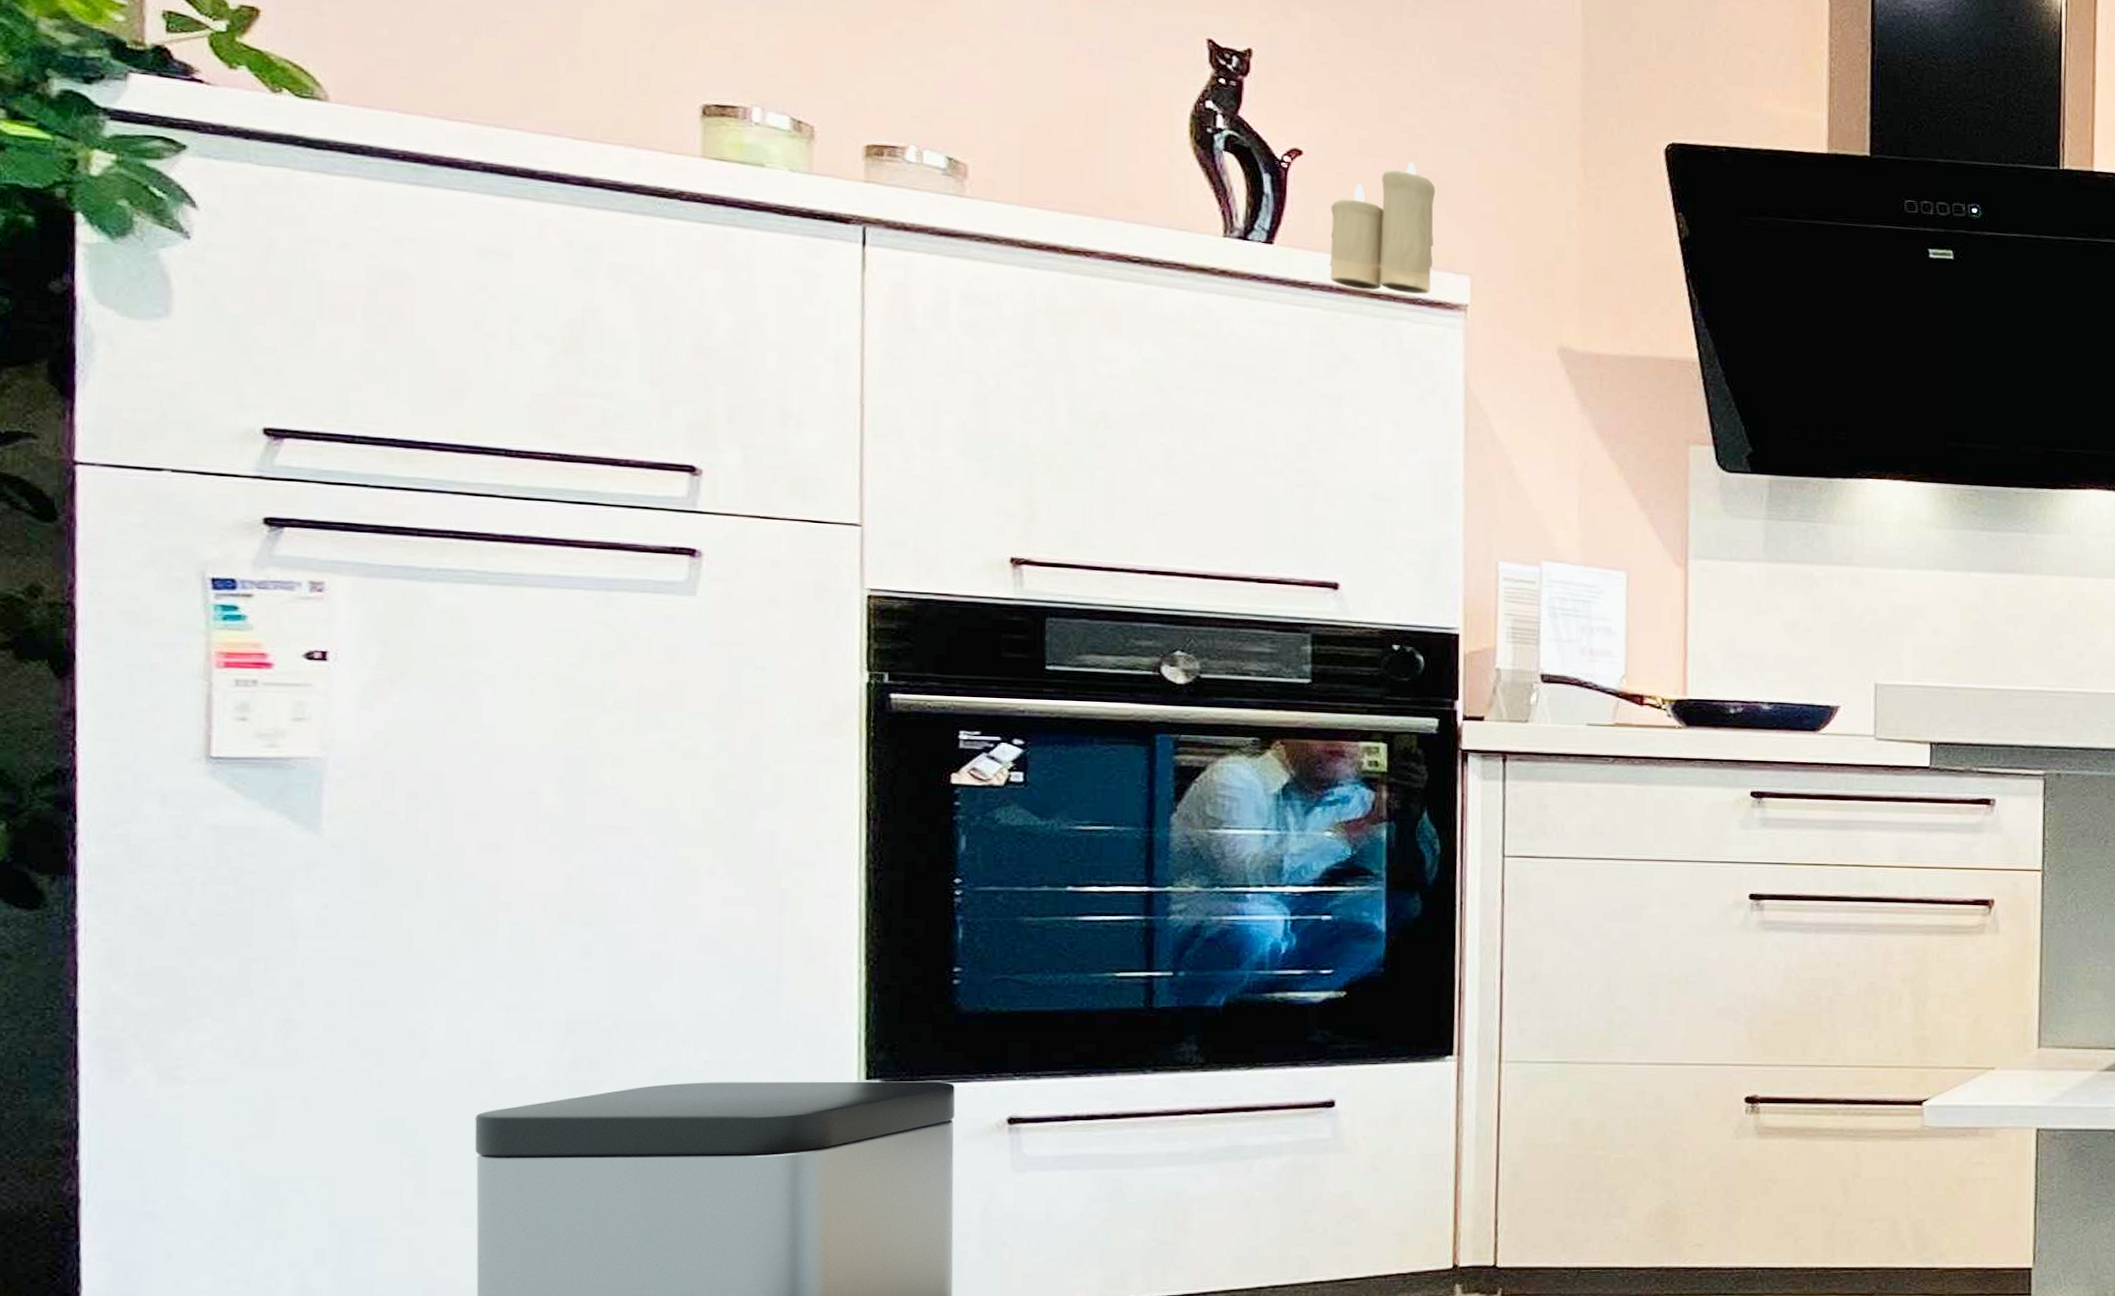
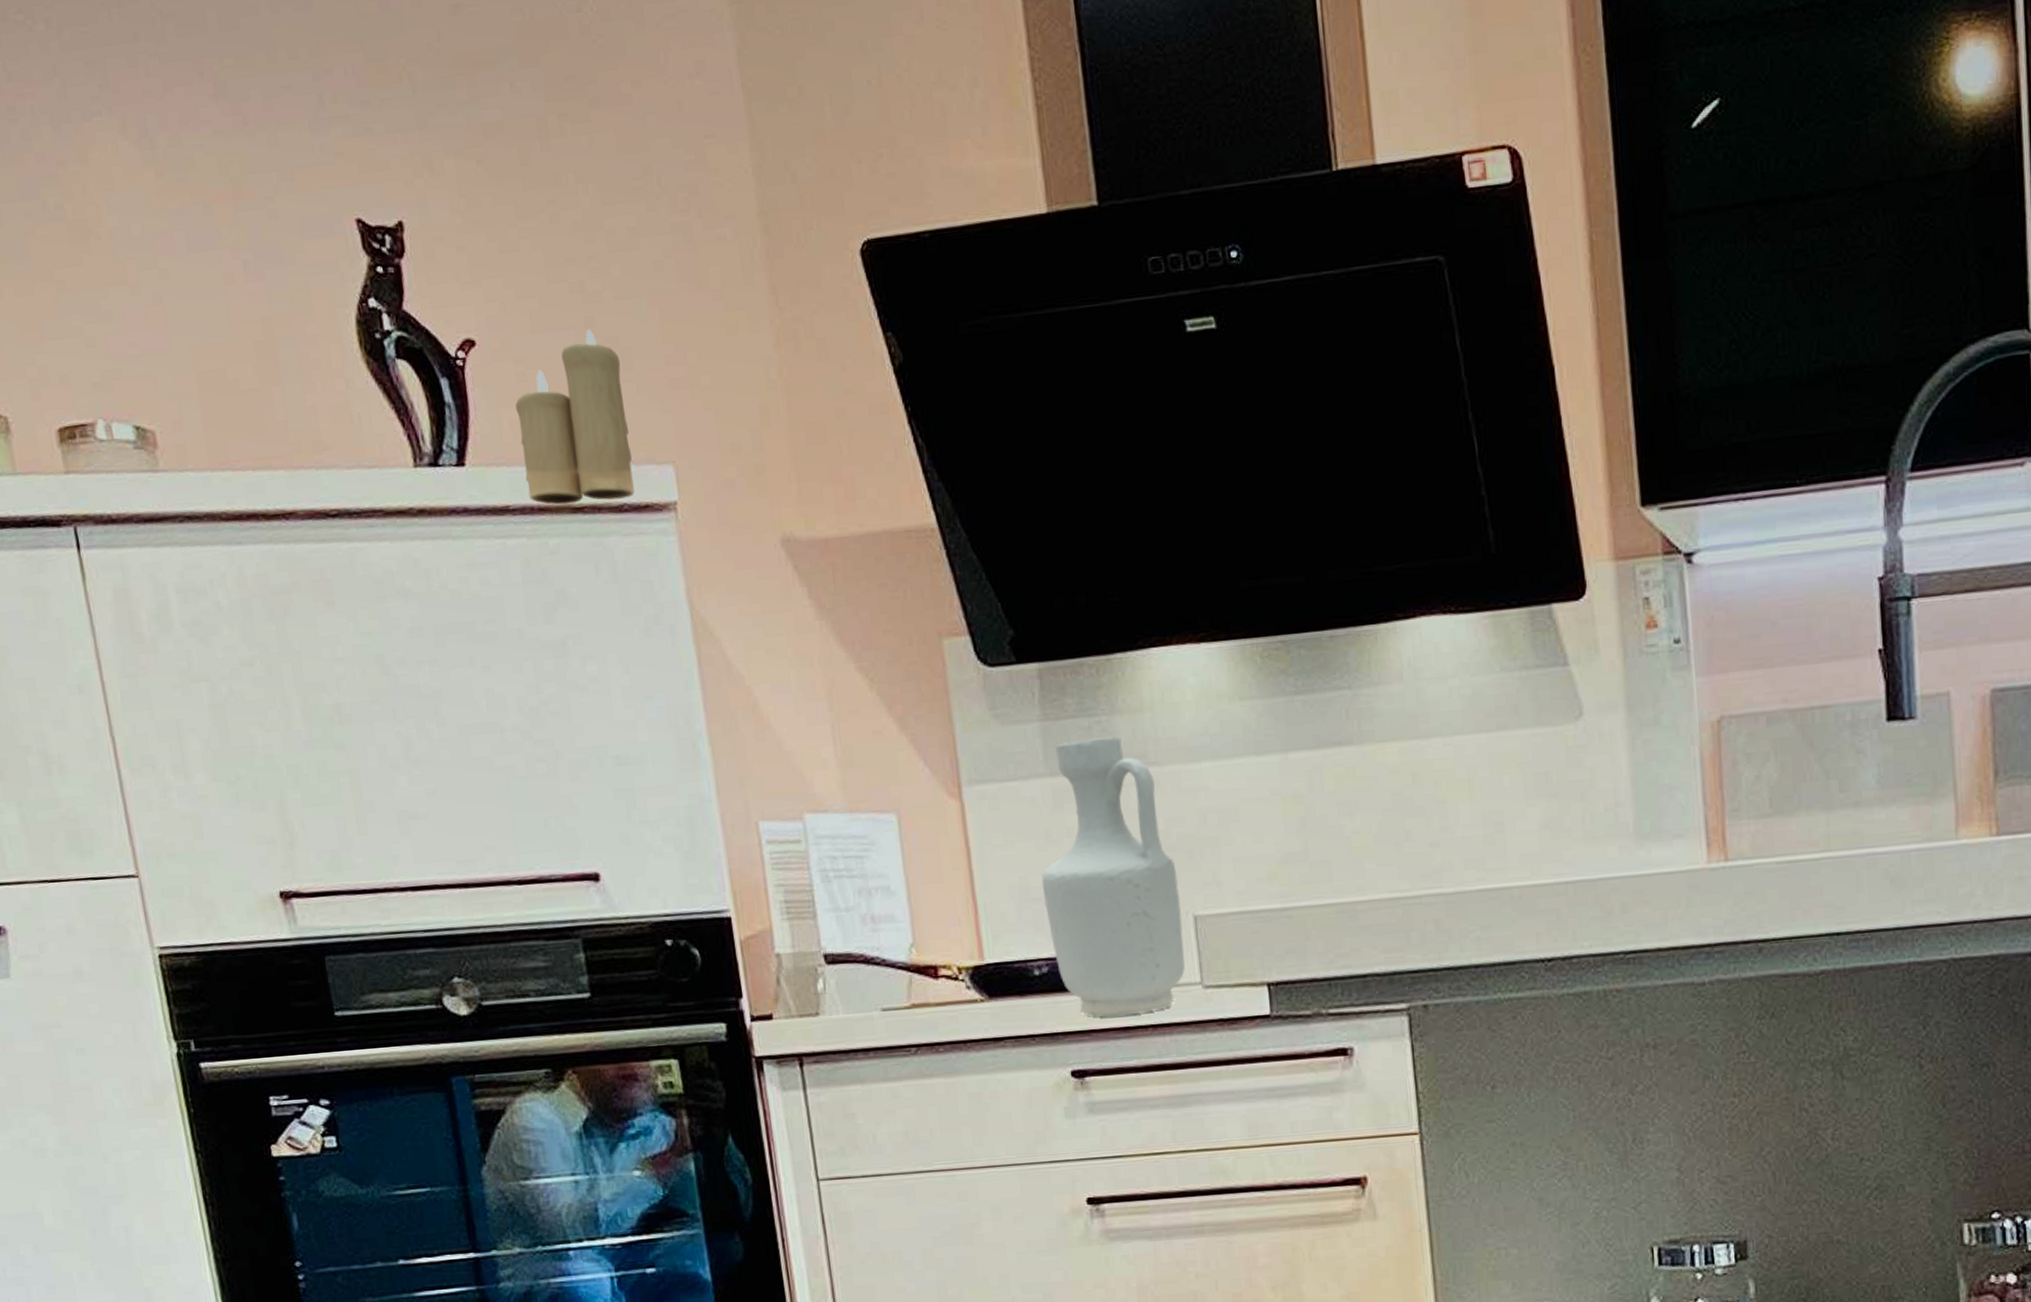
ceramic jug: none [1747,538,1865,754] -> present [1041,736,1185,1017]

